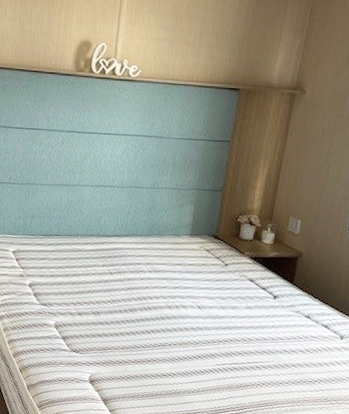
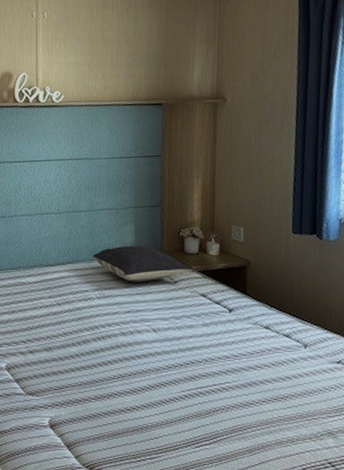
pillow: none [149,225,245,262] -> present [92,245,193,282]

